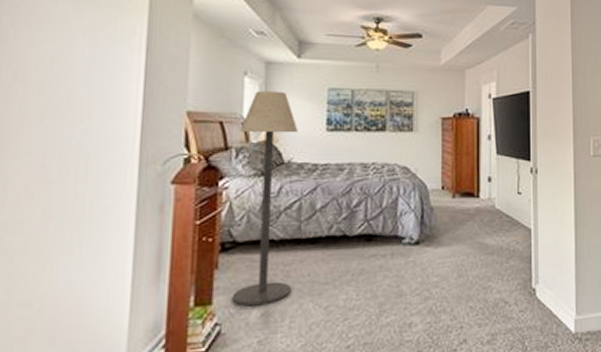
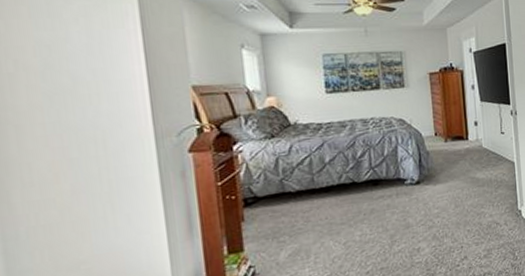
floor lamp: present [232,91,298,307] -> none [245,60,314,250]

